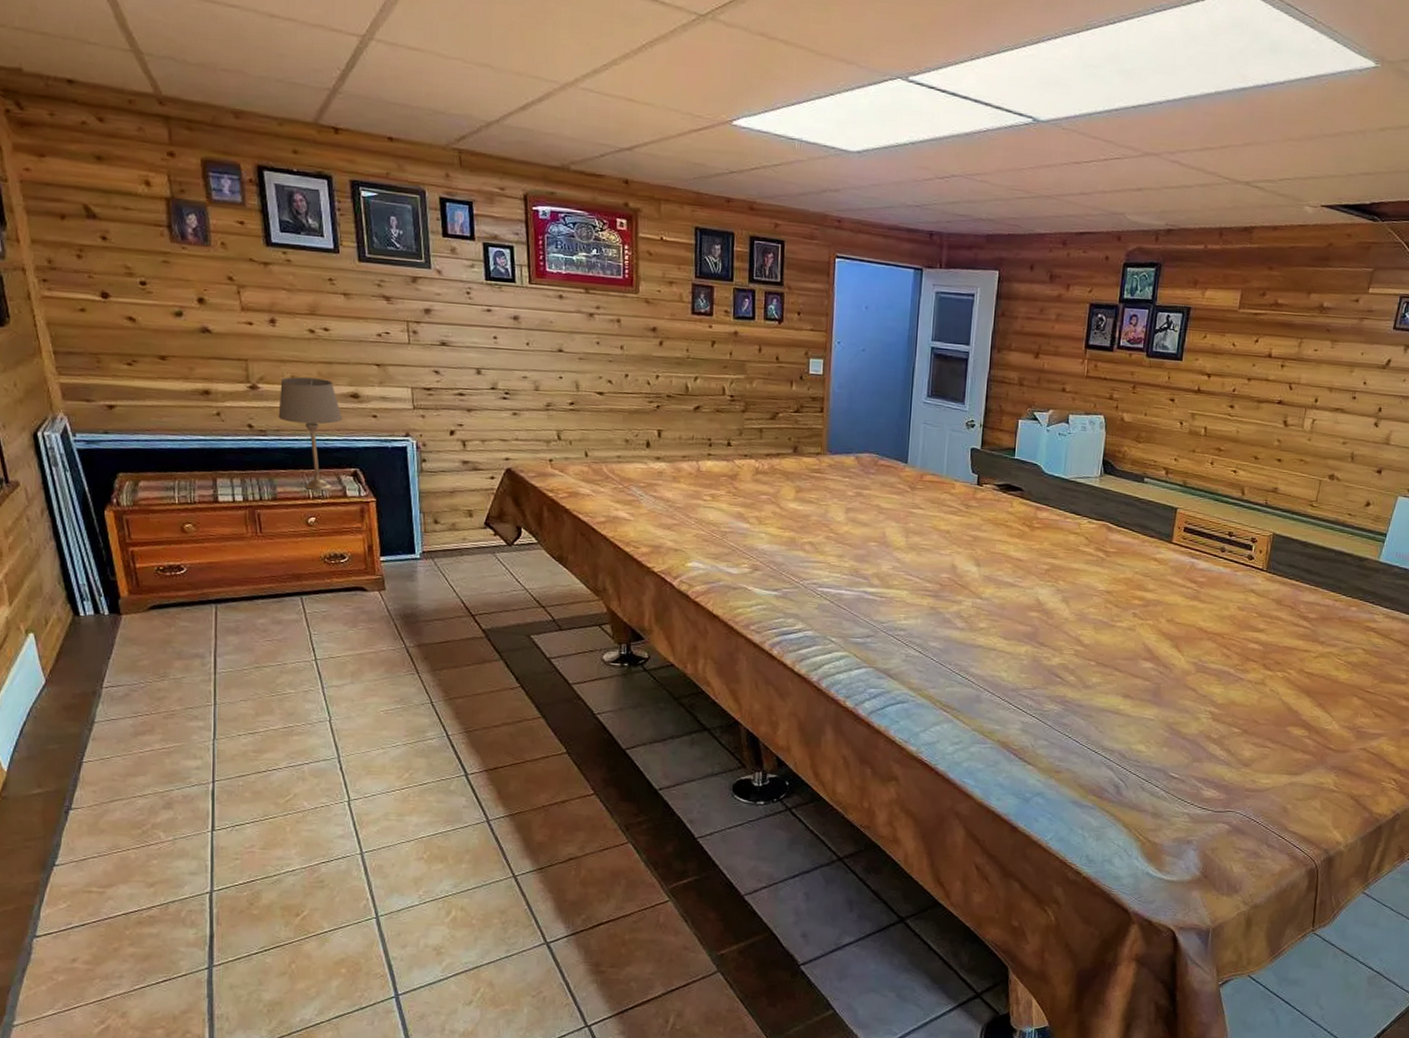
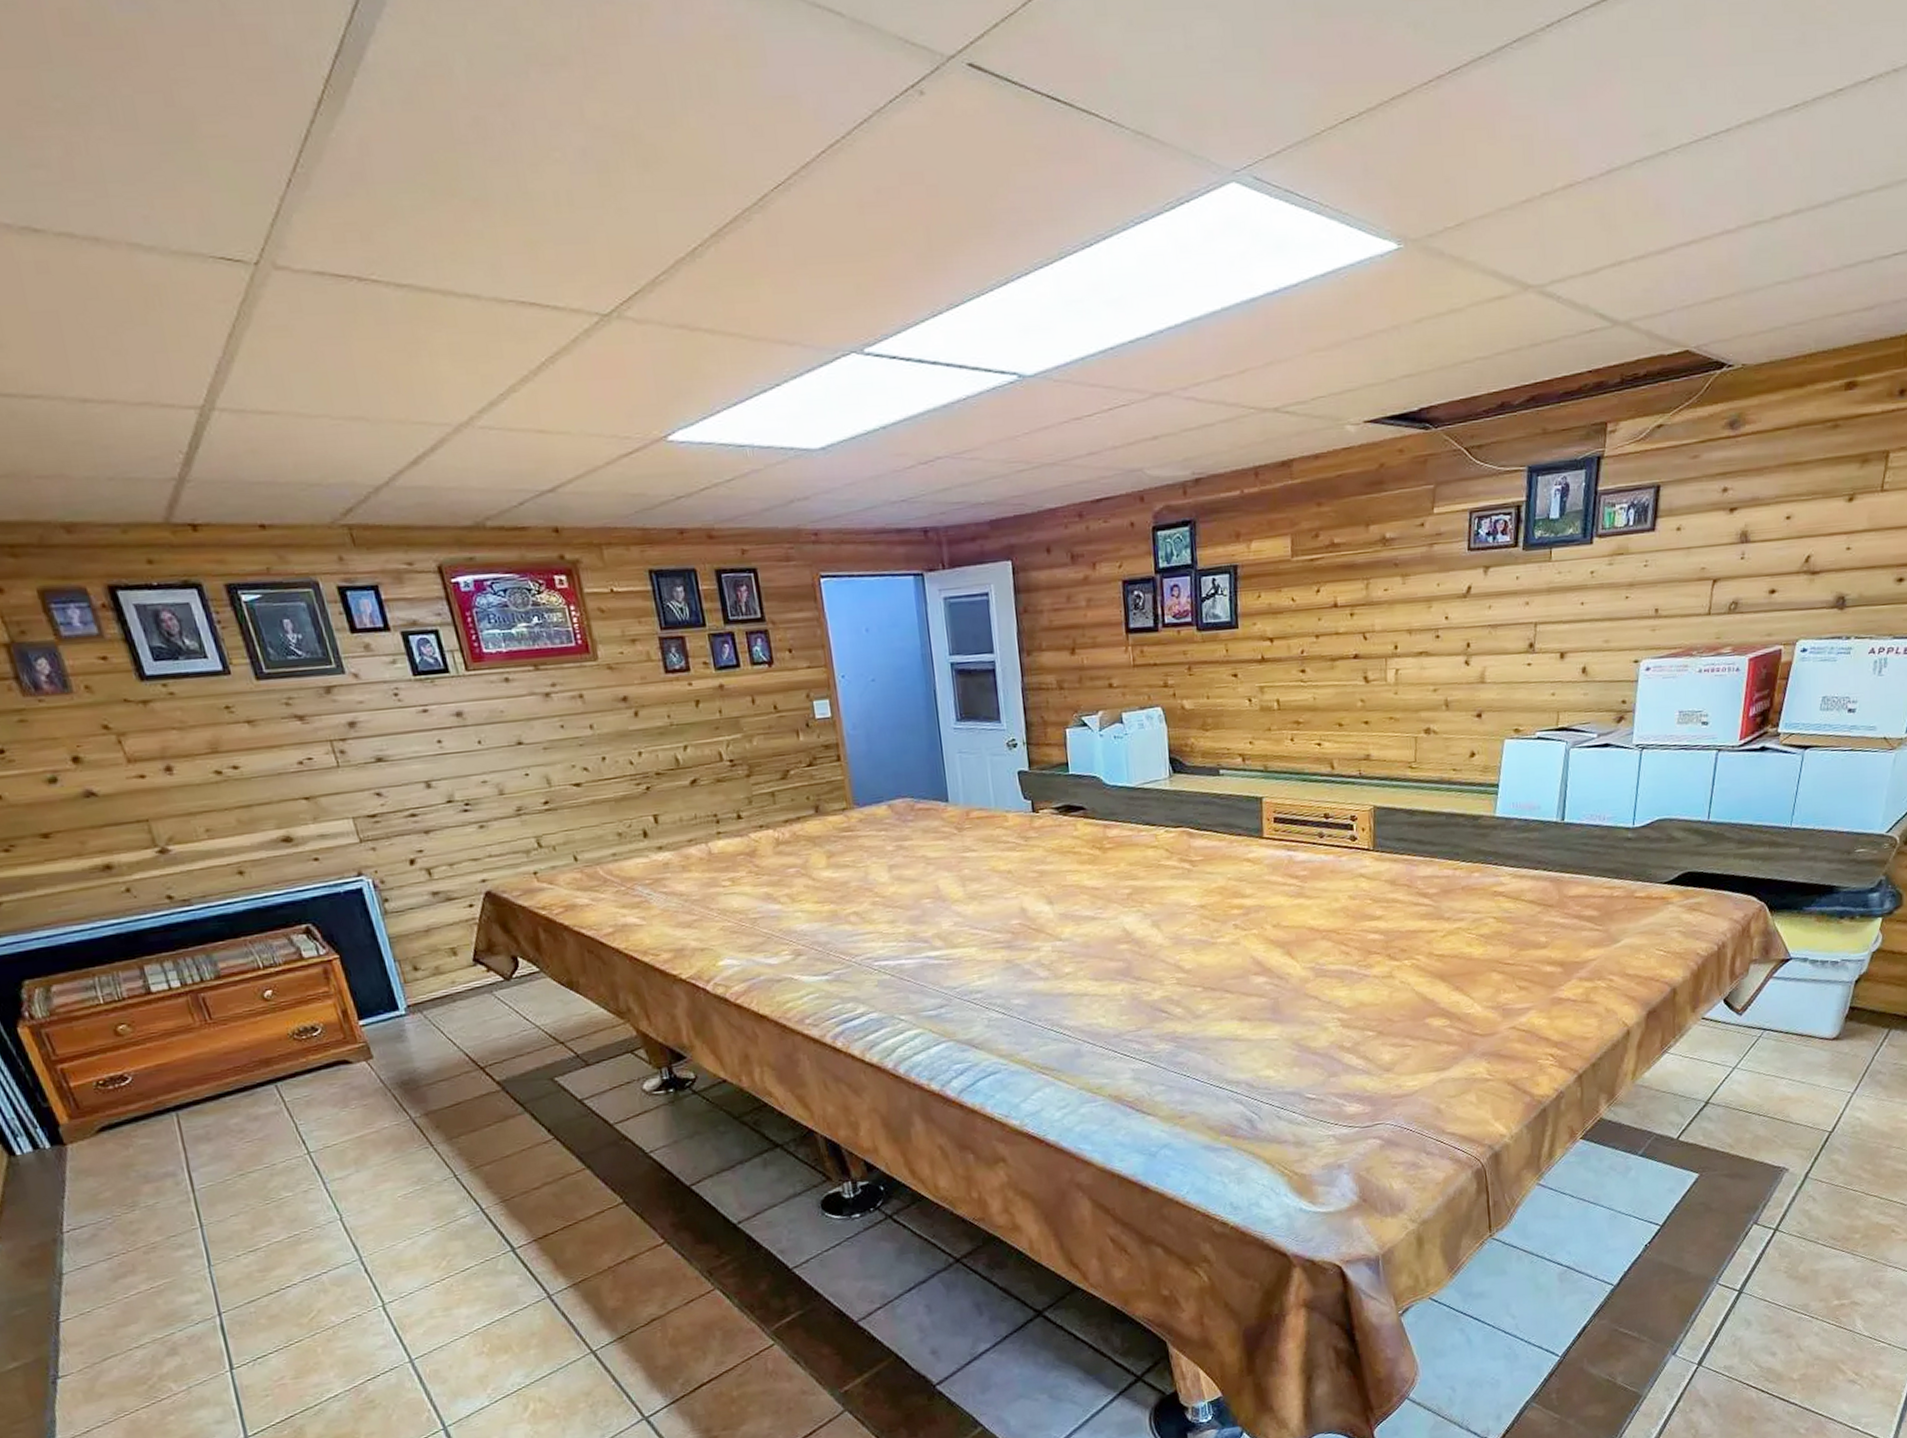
lamp: present [278,377,343,490] -> none [194,826,285,959]

